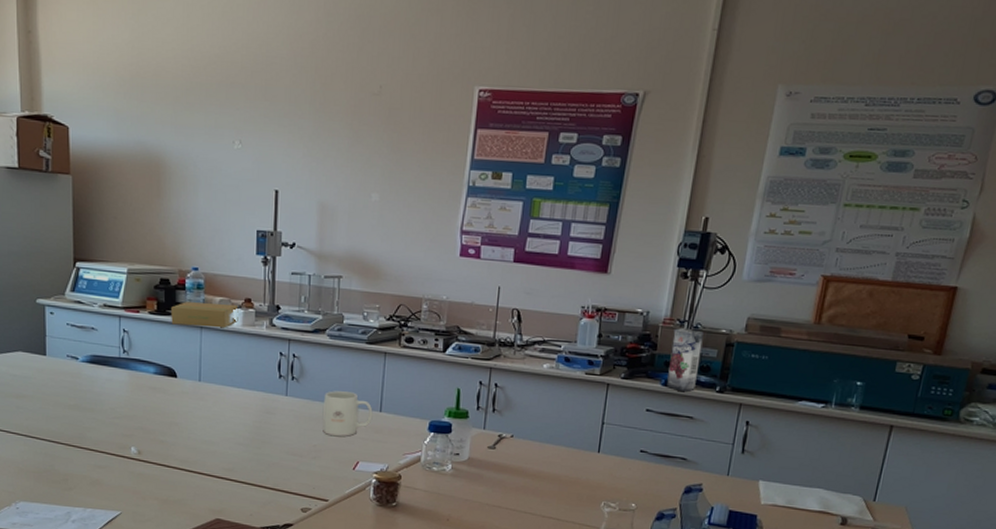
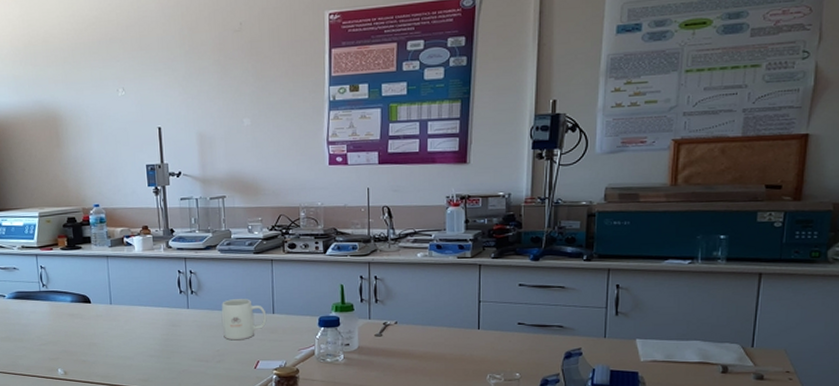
box: present [171,302,239,329] -> none [79,232,139,257]
juice carton: present [667,327,704,393] -> none [536,204,565,265]

